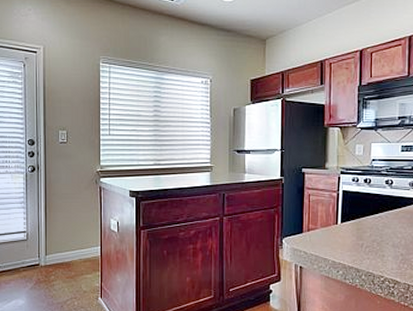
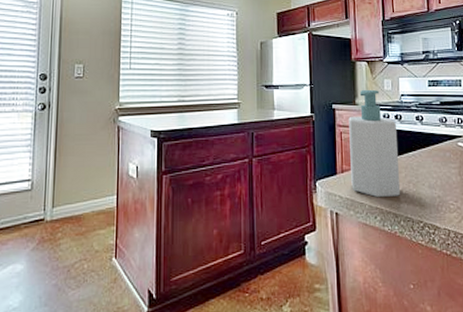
soap bottle: none [317,154,365,255] -> present [349,89,400,198]

